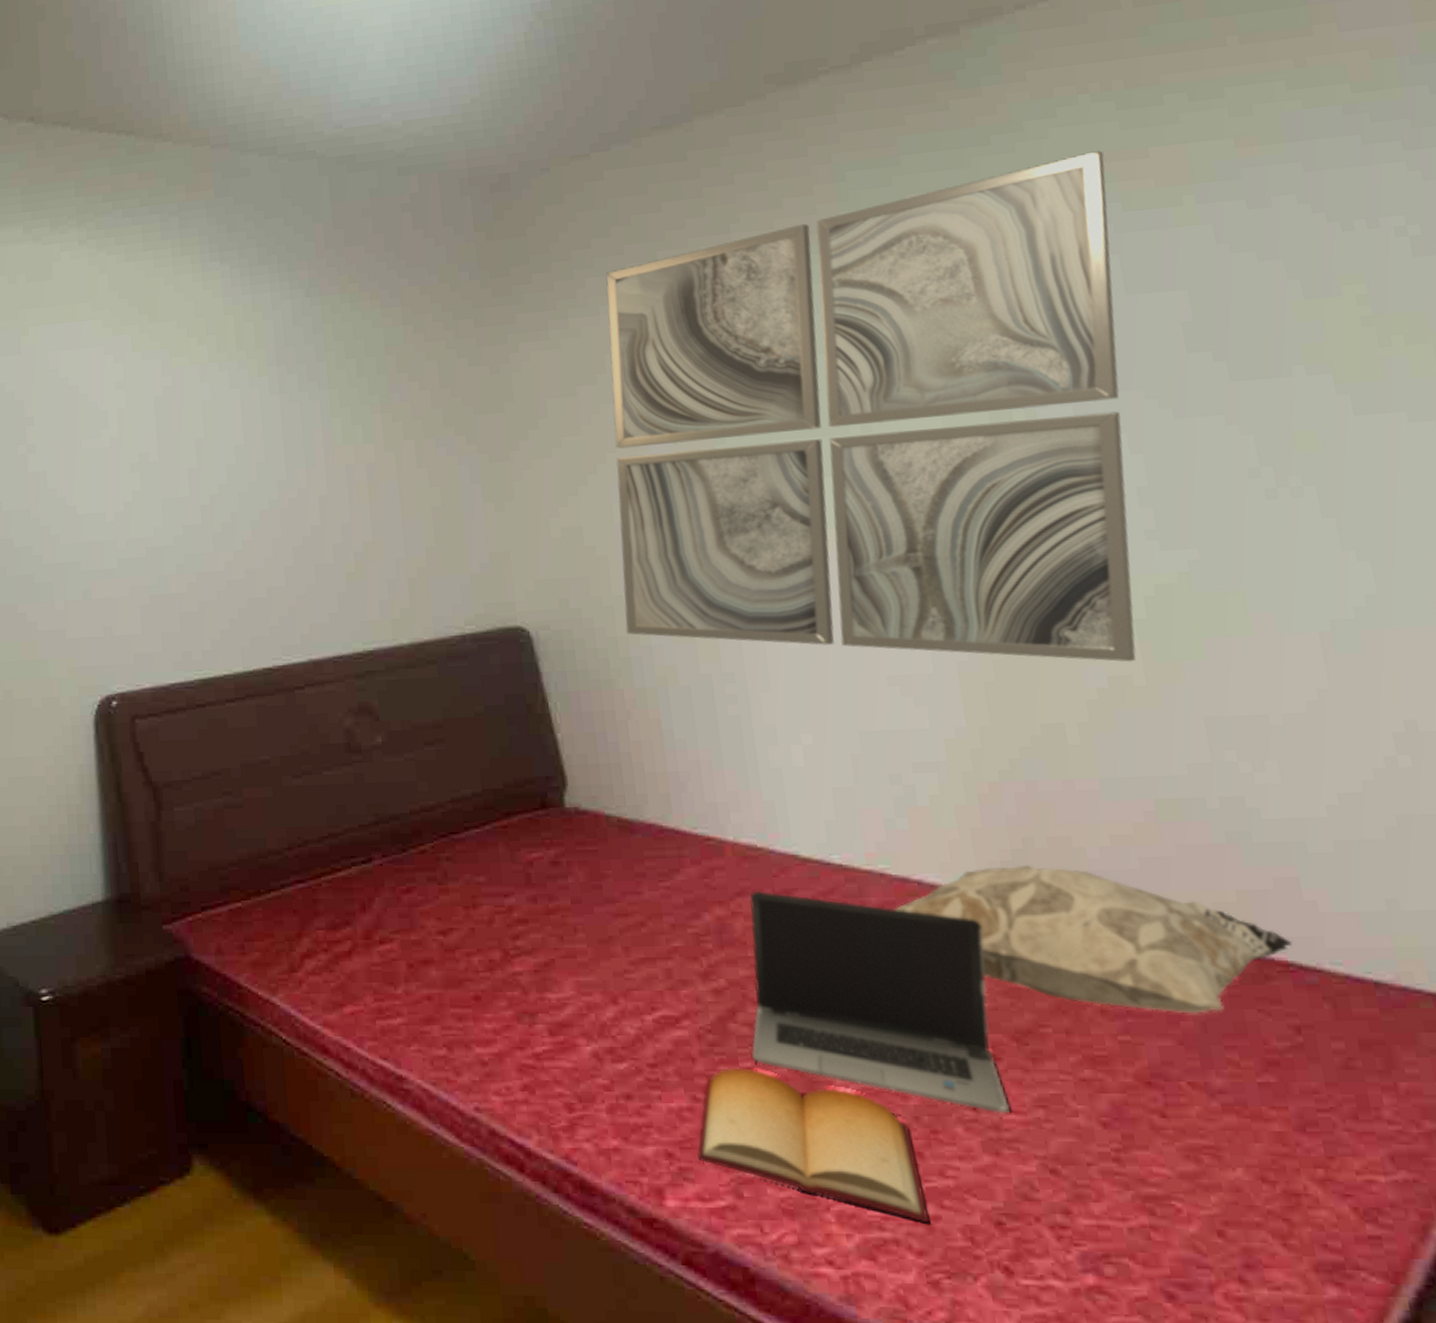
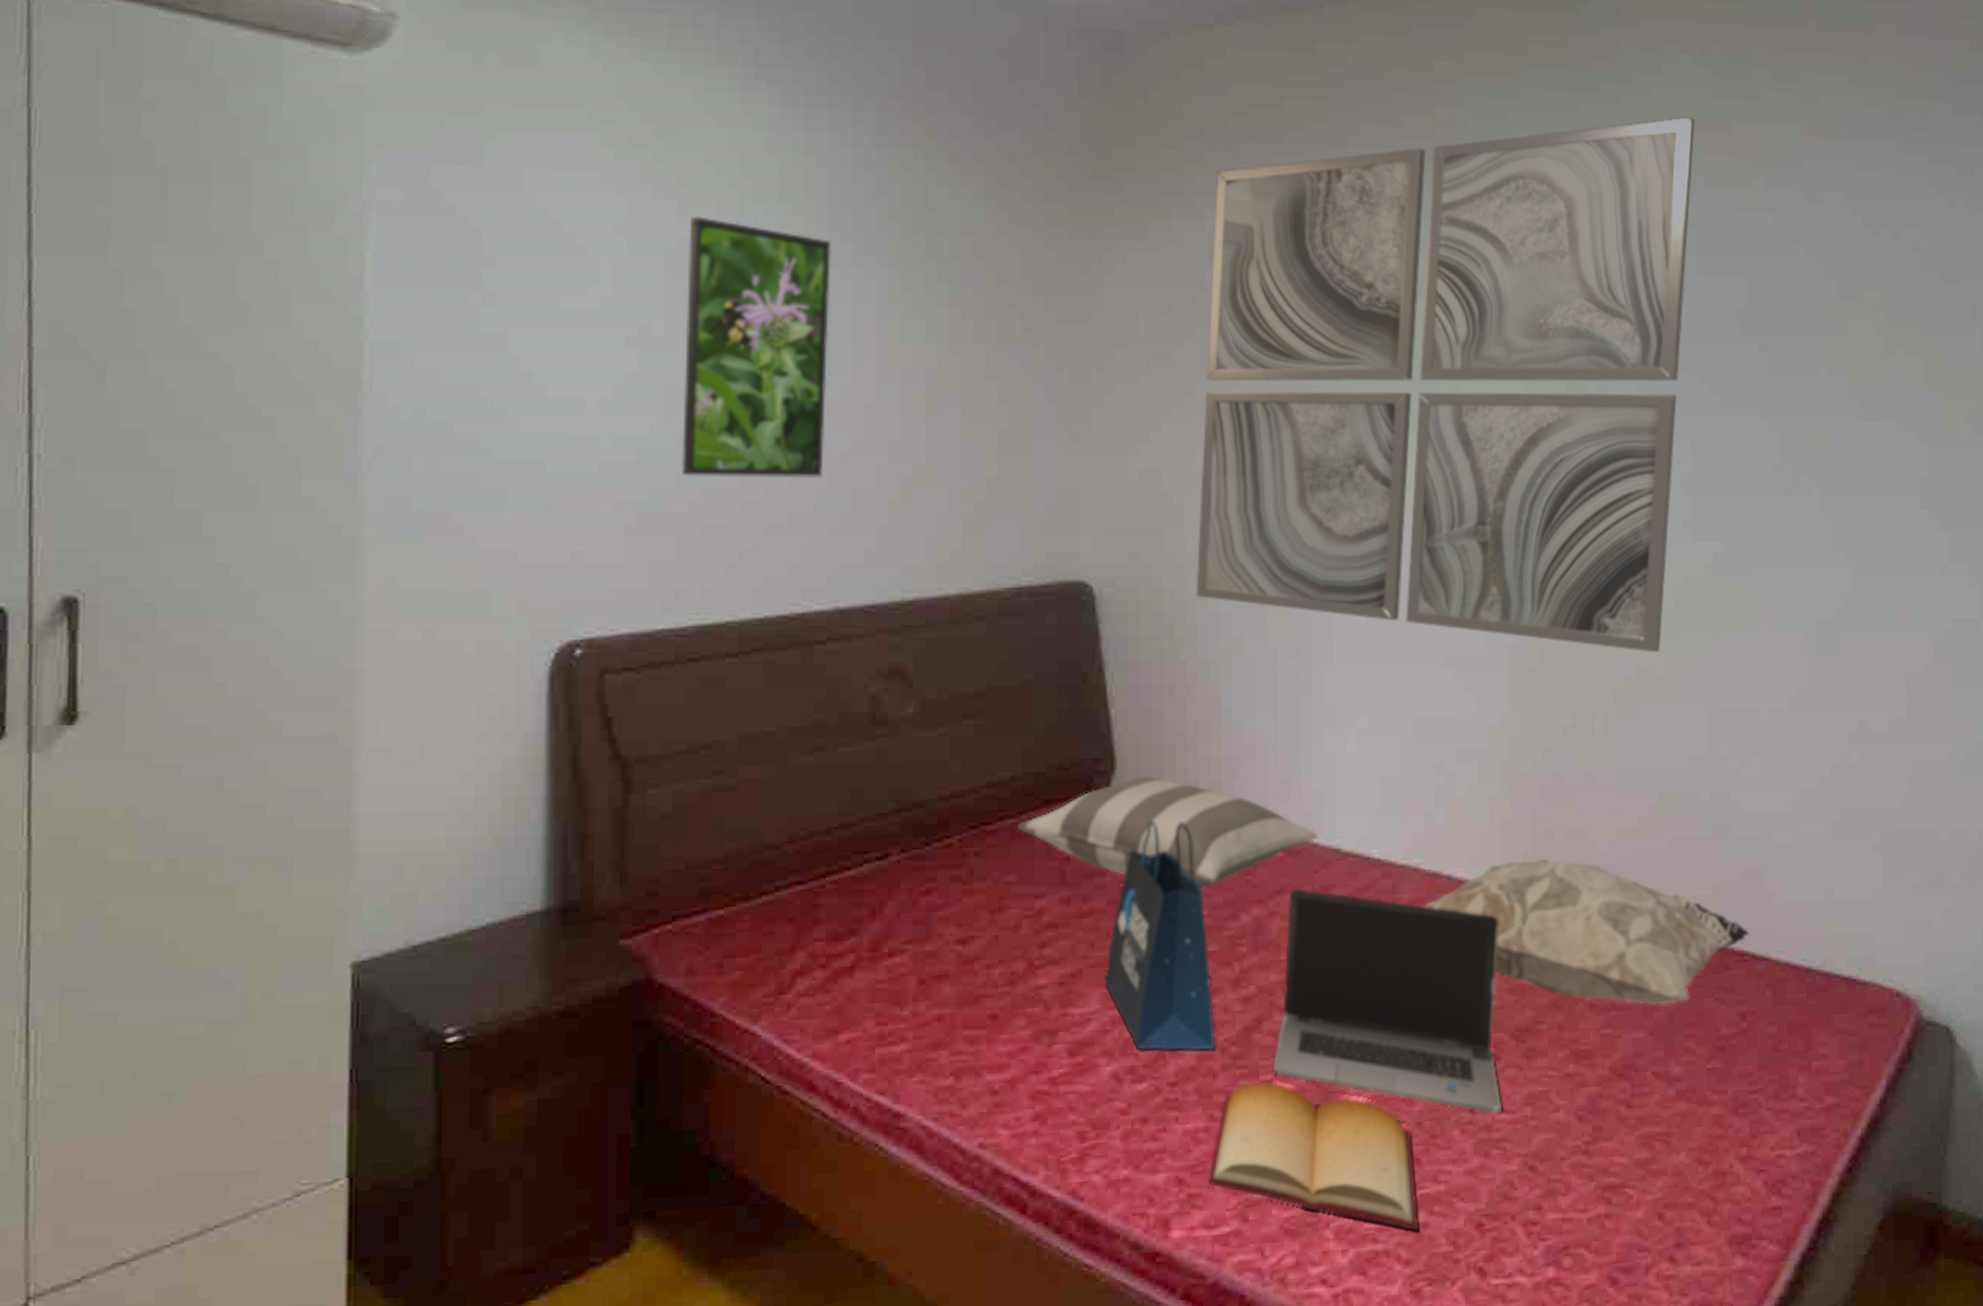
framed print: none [171,369,290,565] -> present [680,216,832,477]
pillow: none [481,790,773,890] -> present [1016,775,1318,888]
tote bag: none [576,830,692,1038] -> present [1105,821,1216,1052]

